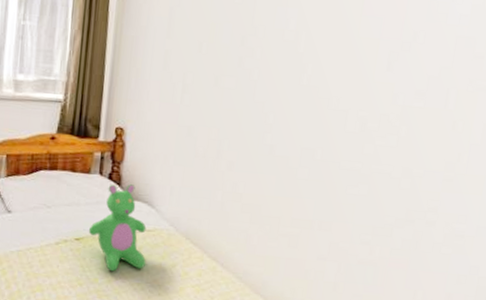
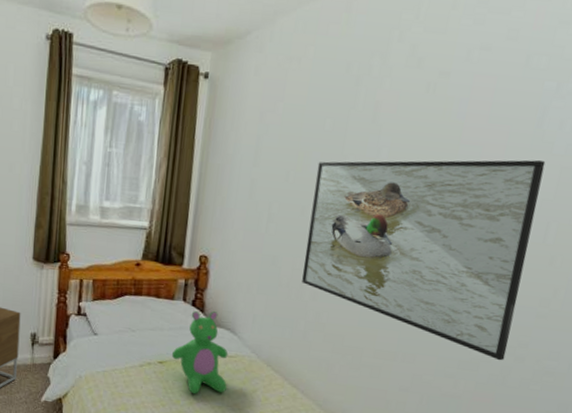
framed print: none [218,29,442,226] -> present [302,160,546,361]

